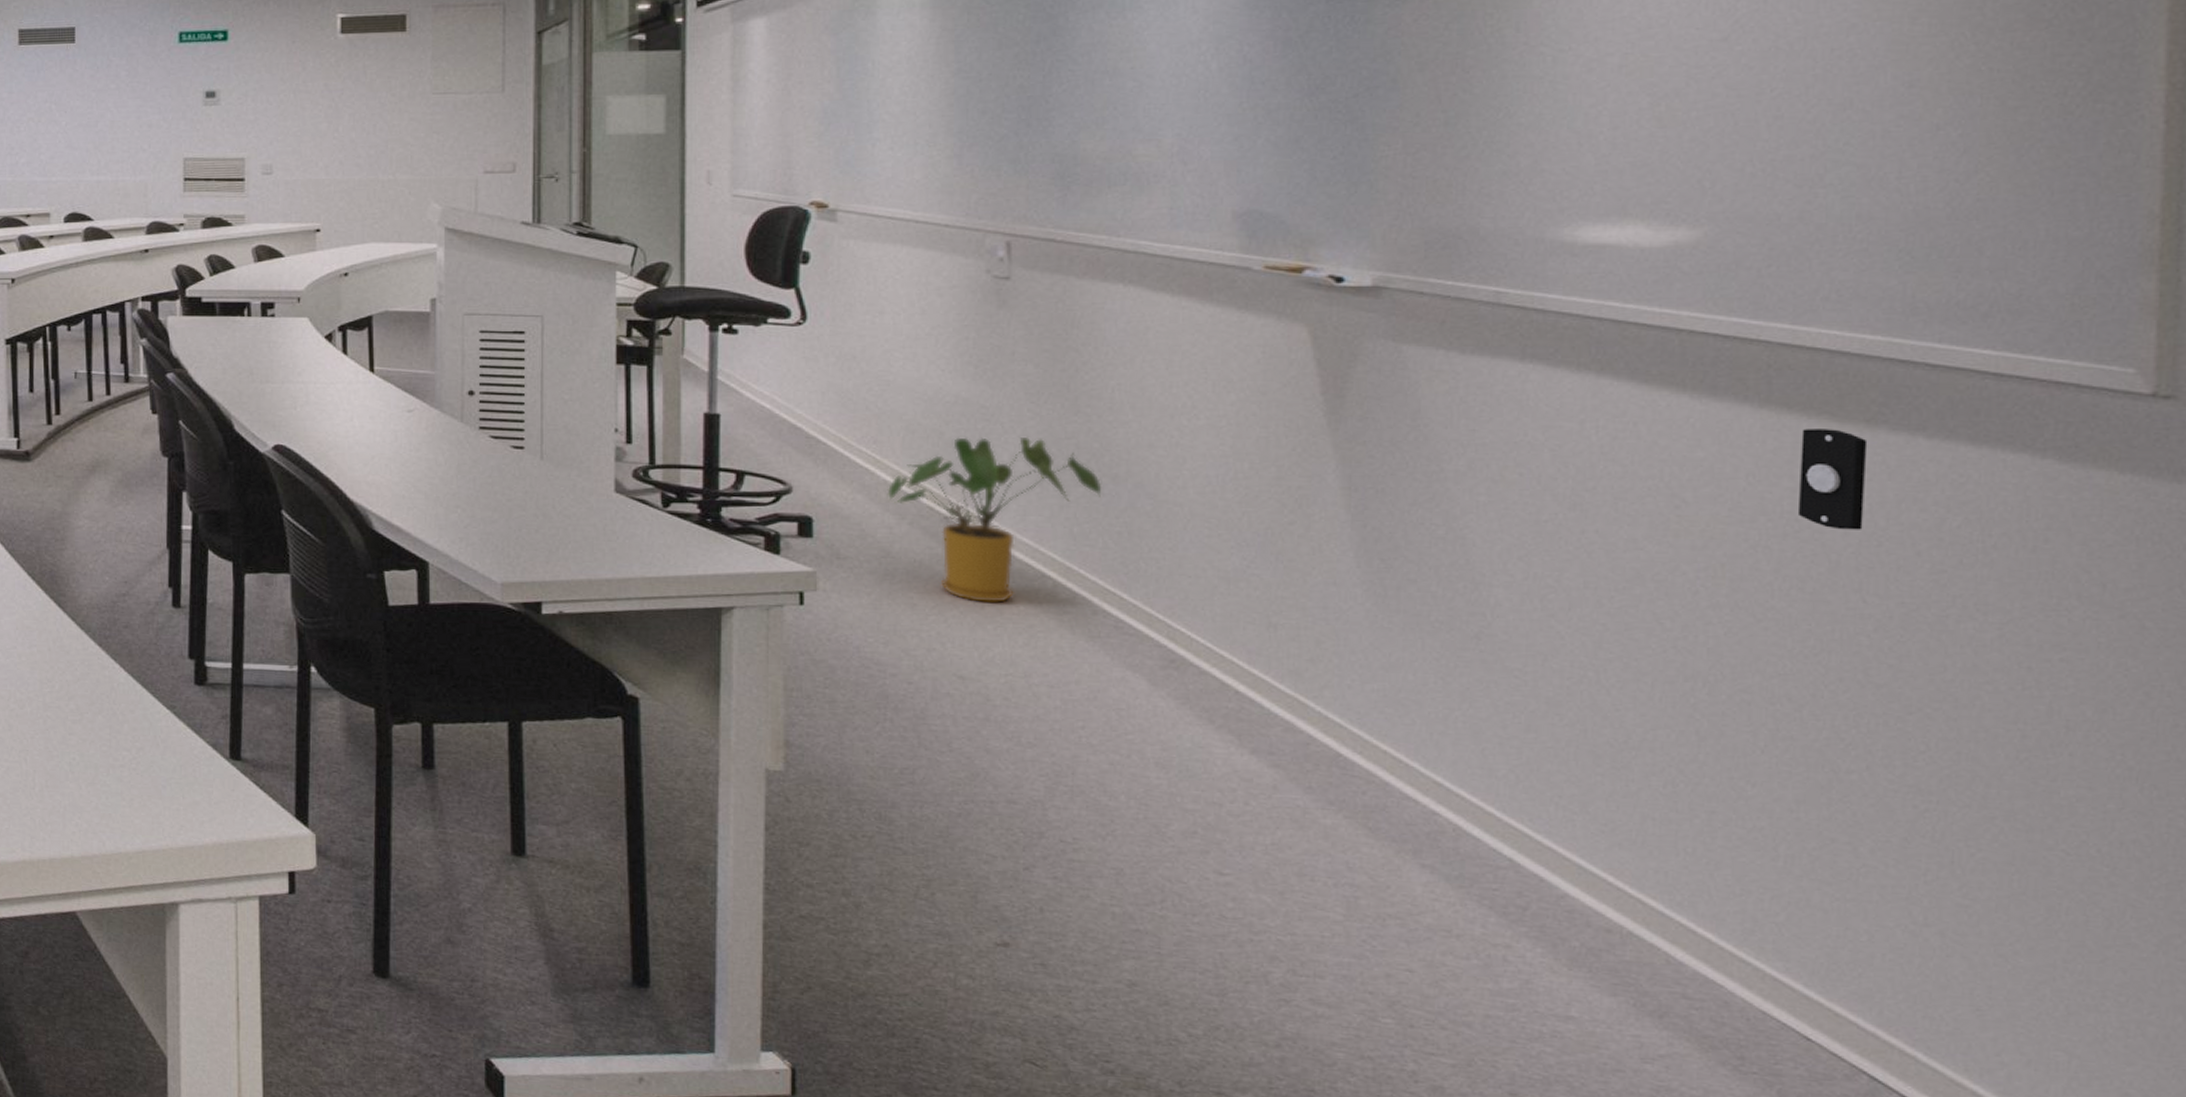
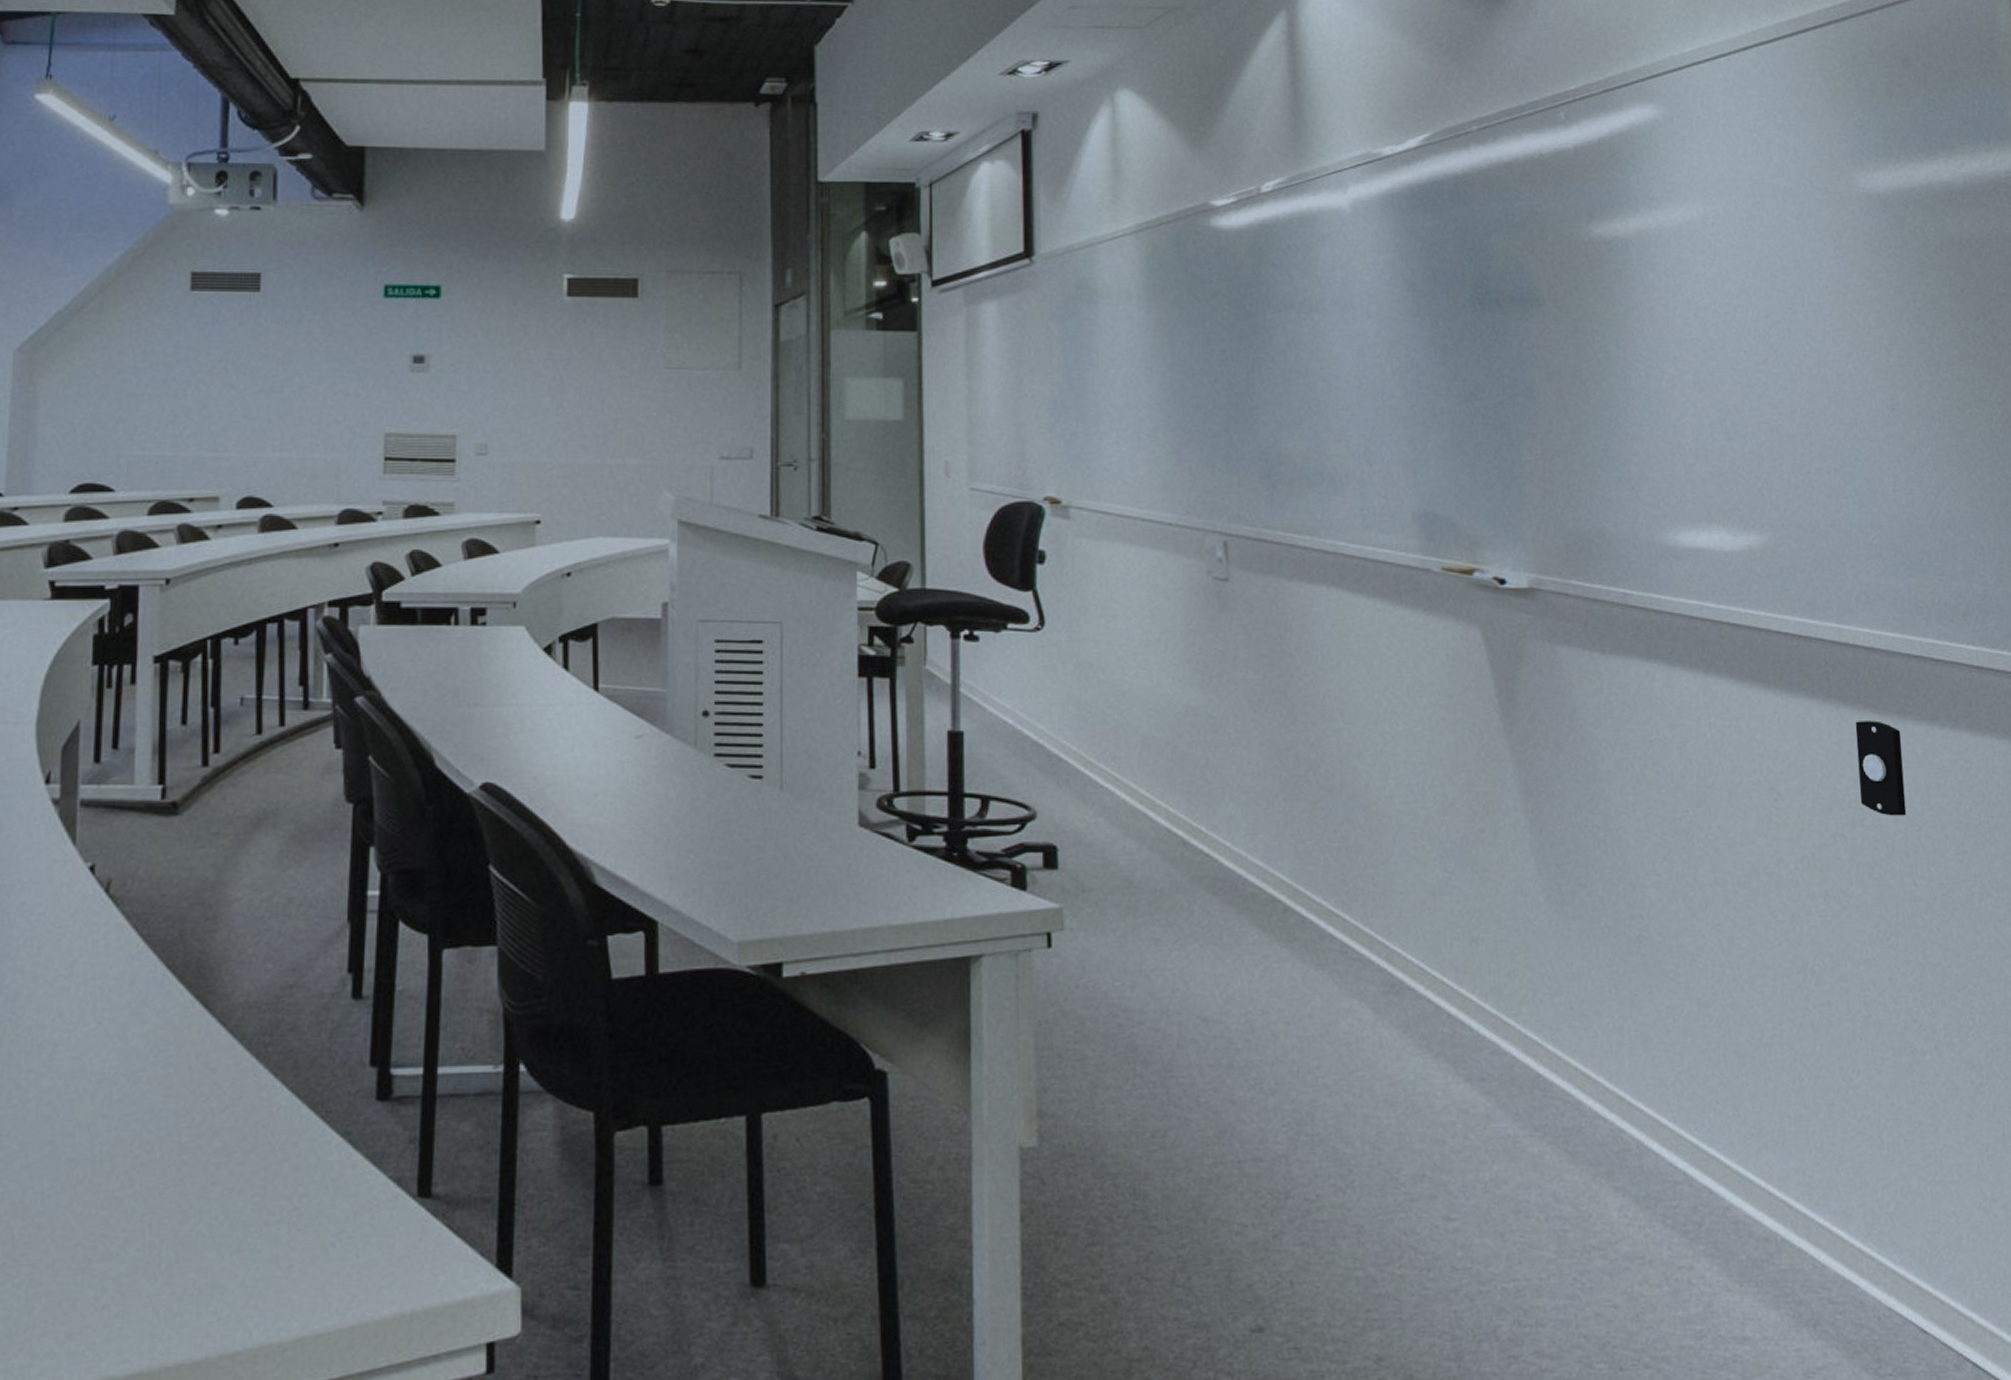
house plant: present [887,436,1102,603] -> none [1126,747,1321,933]

